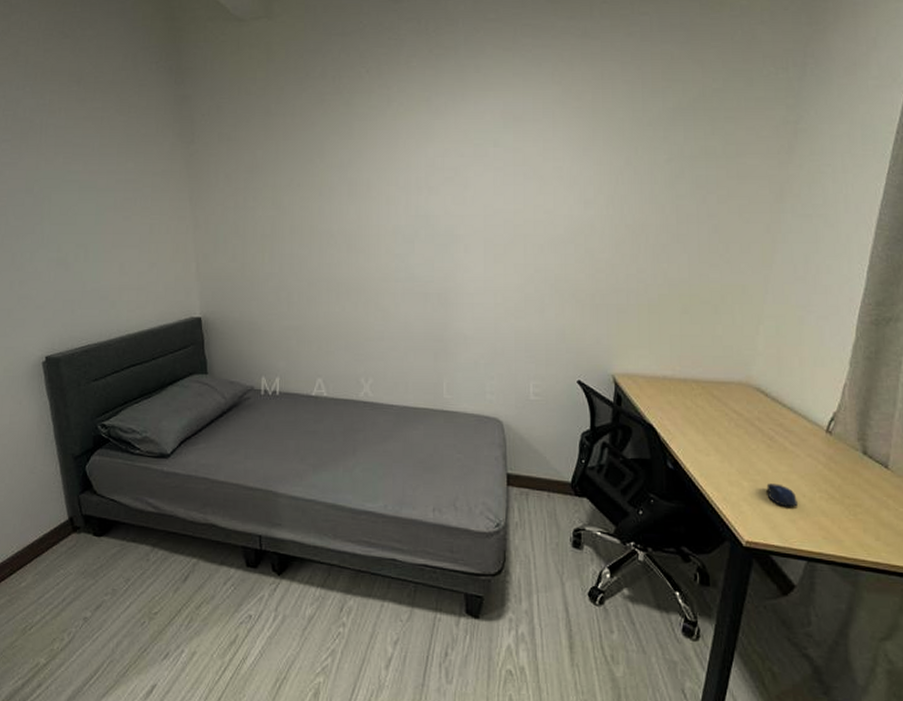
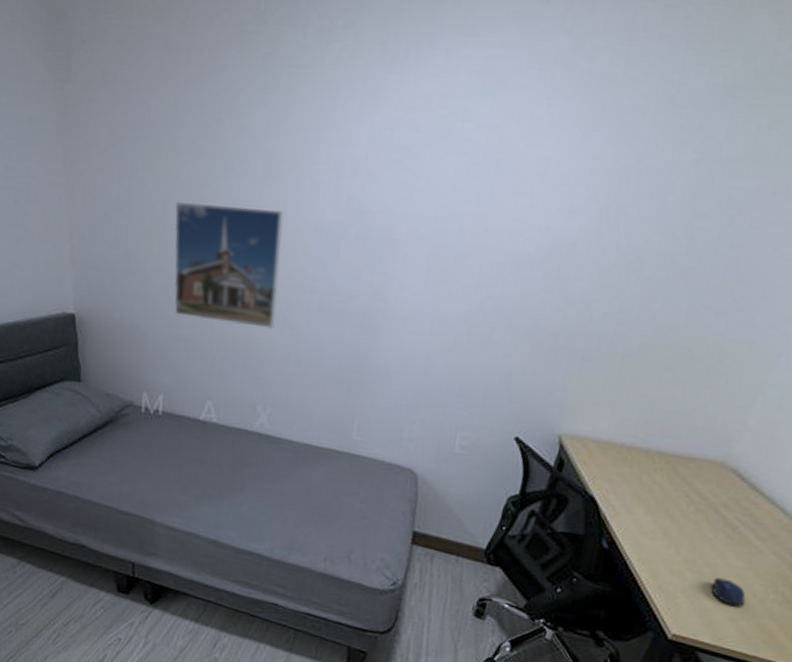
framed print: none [281,221,369,313] -> present [174,201,284,329]

